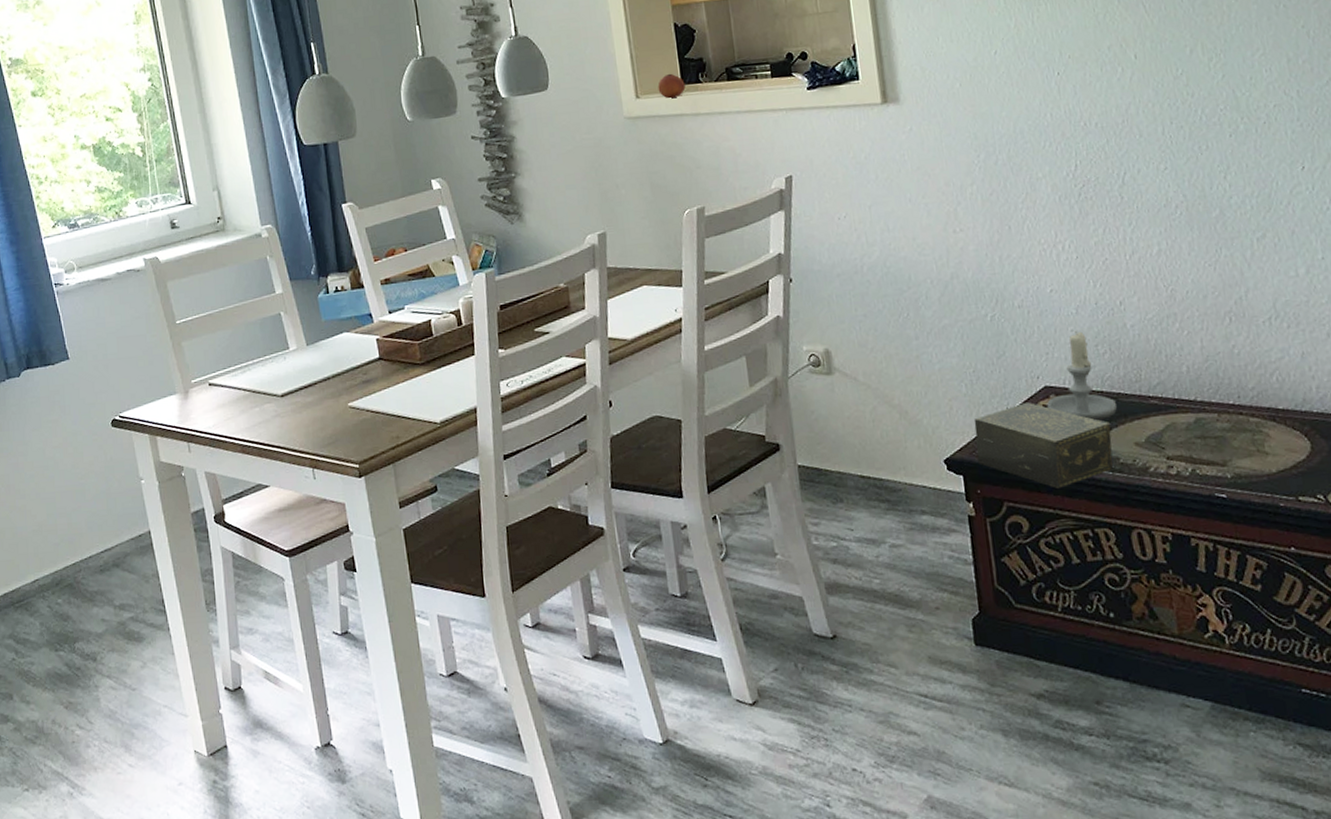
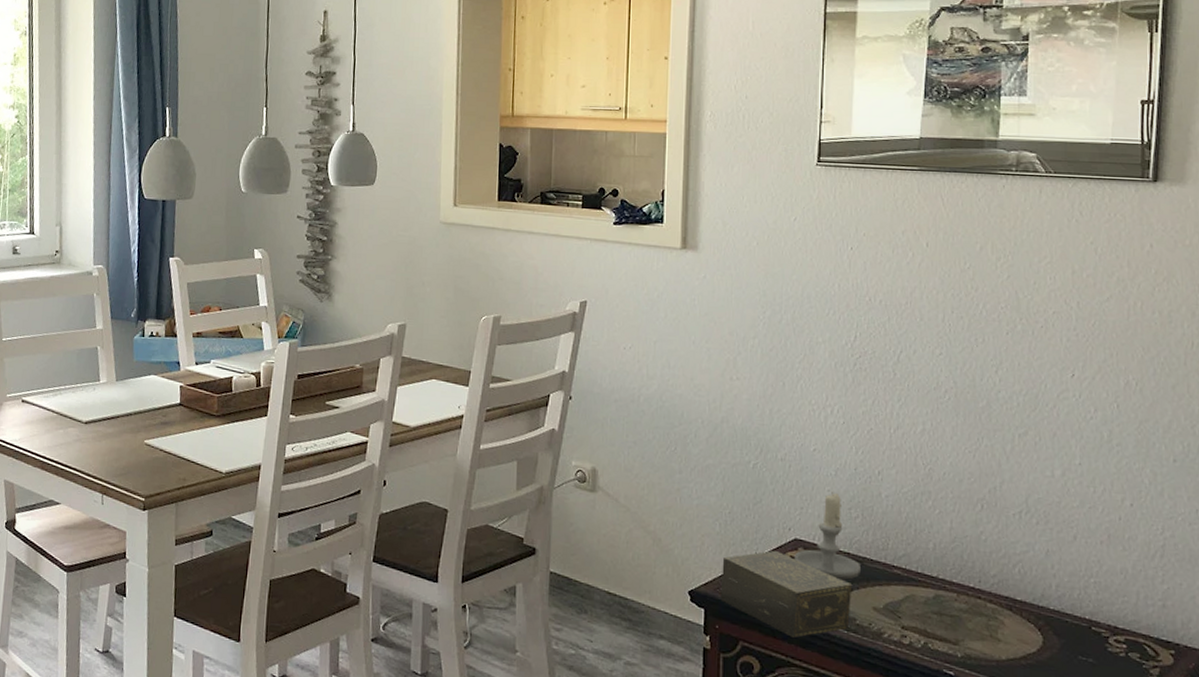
fruit: present [658,73,686,98] -> none [475,188,501,211]

